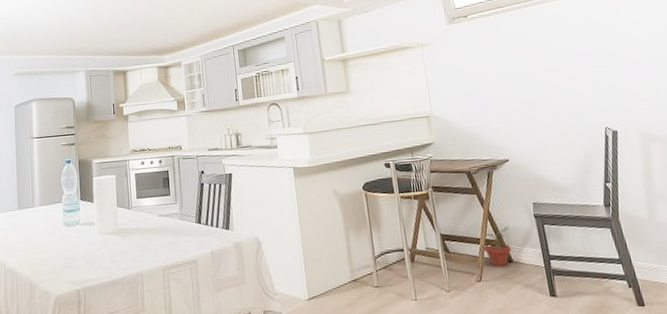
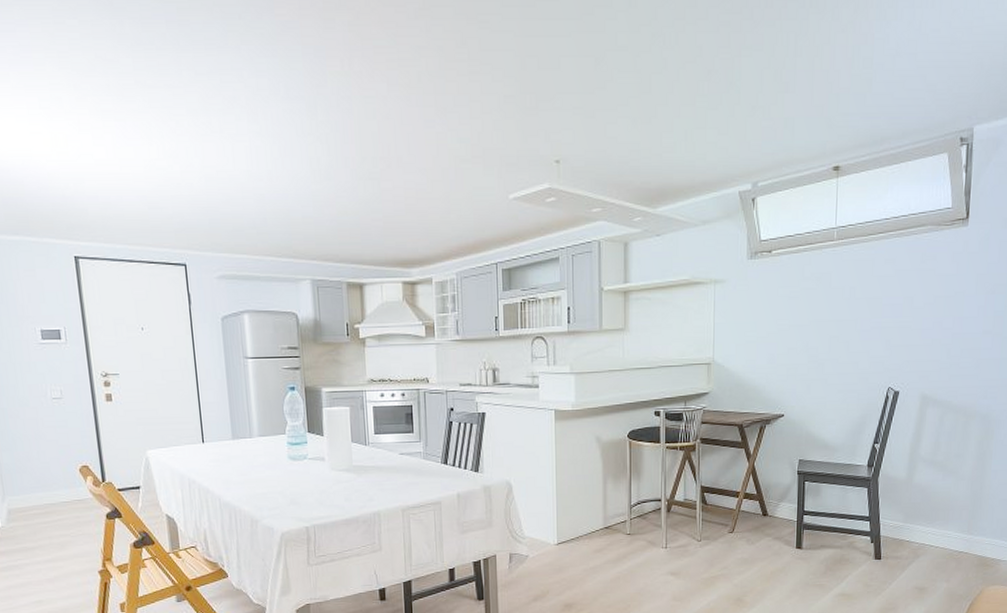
potted plant: present [481,222,512,267] -> none [740,477,771,520]

